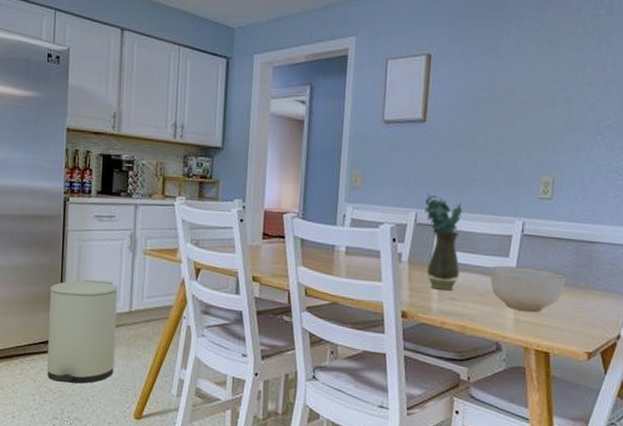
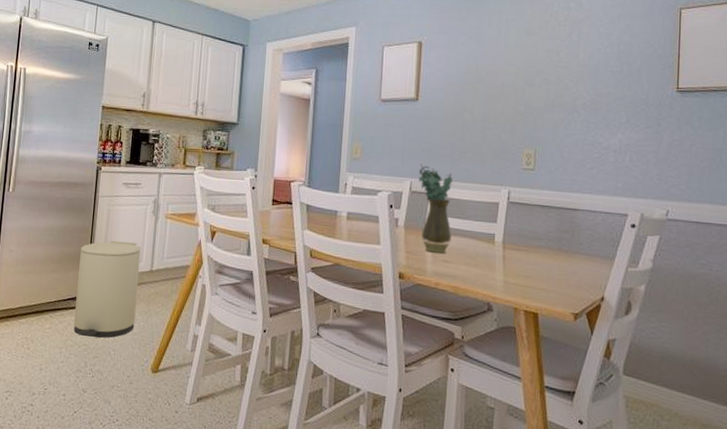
bowl: present [489,265,567,313] -> none [479,230,551,275]

